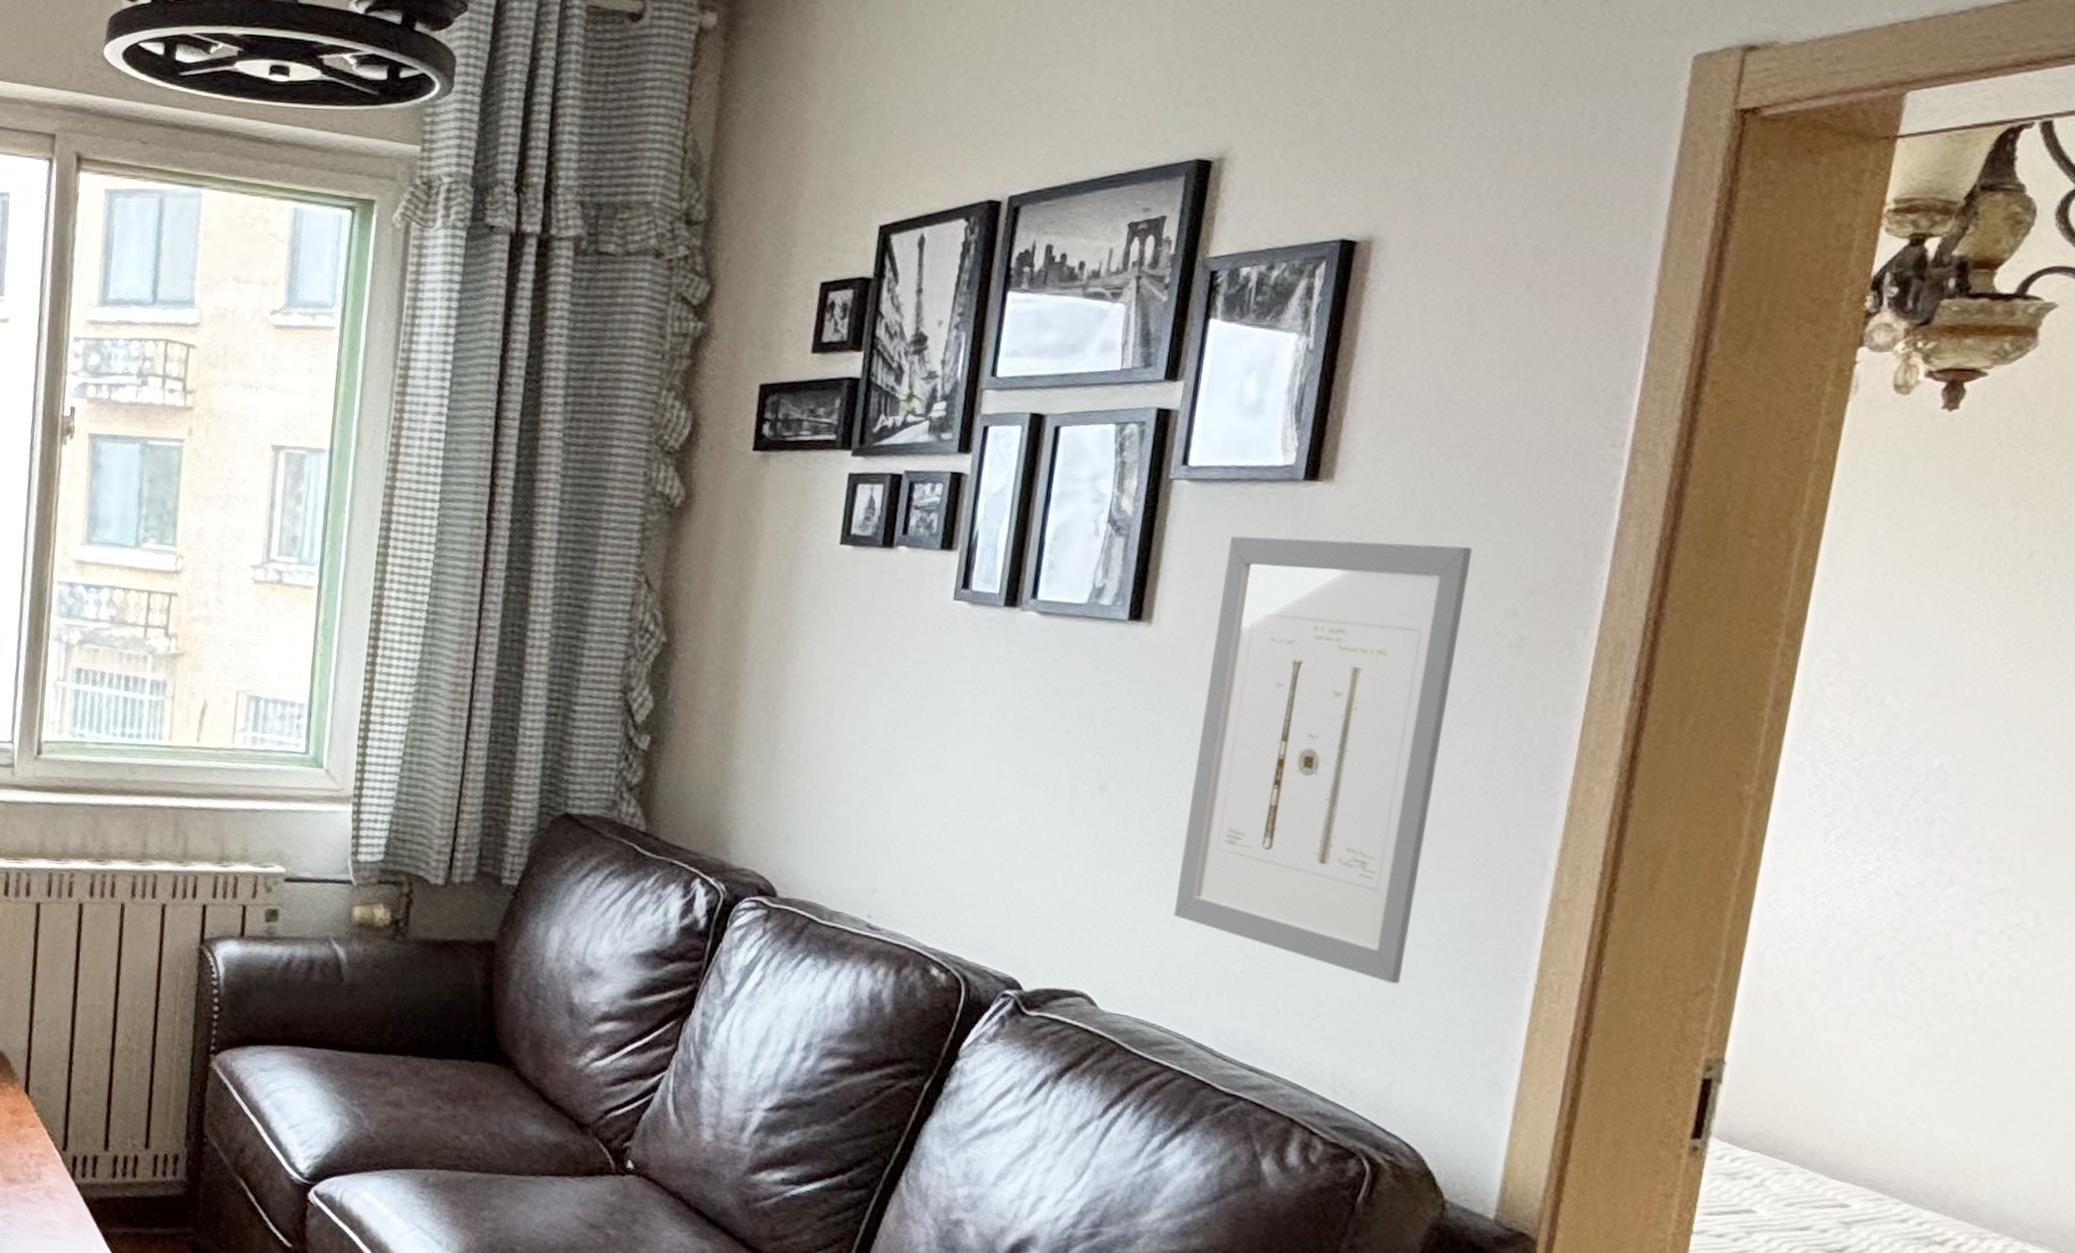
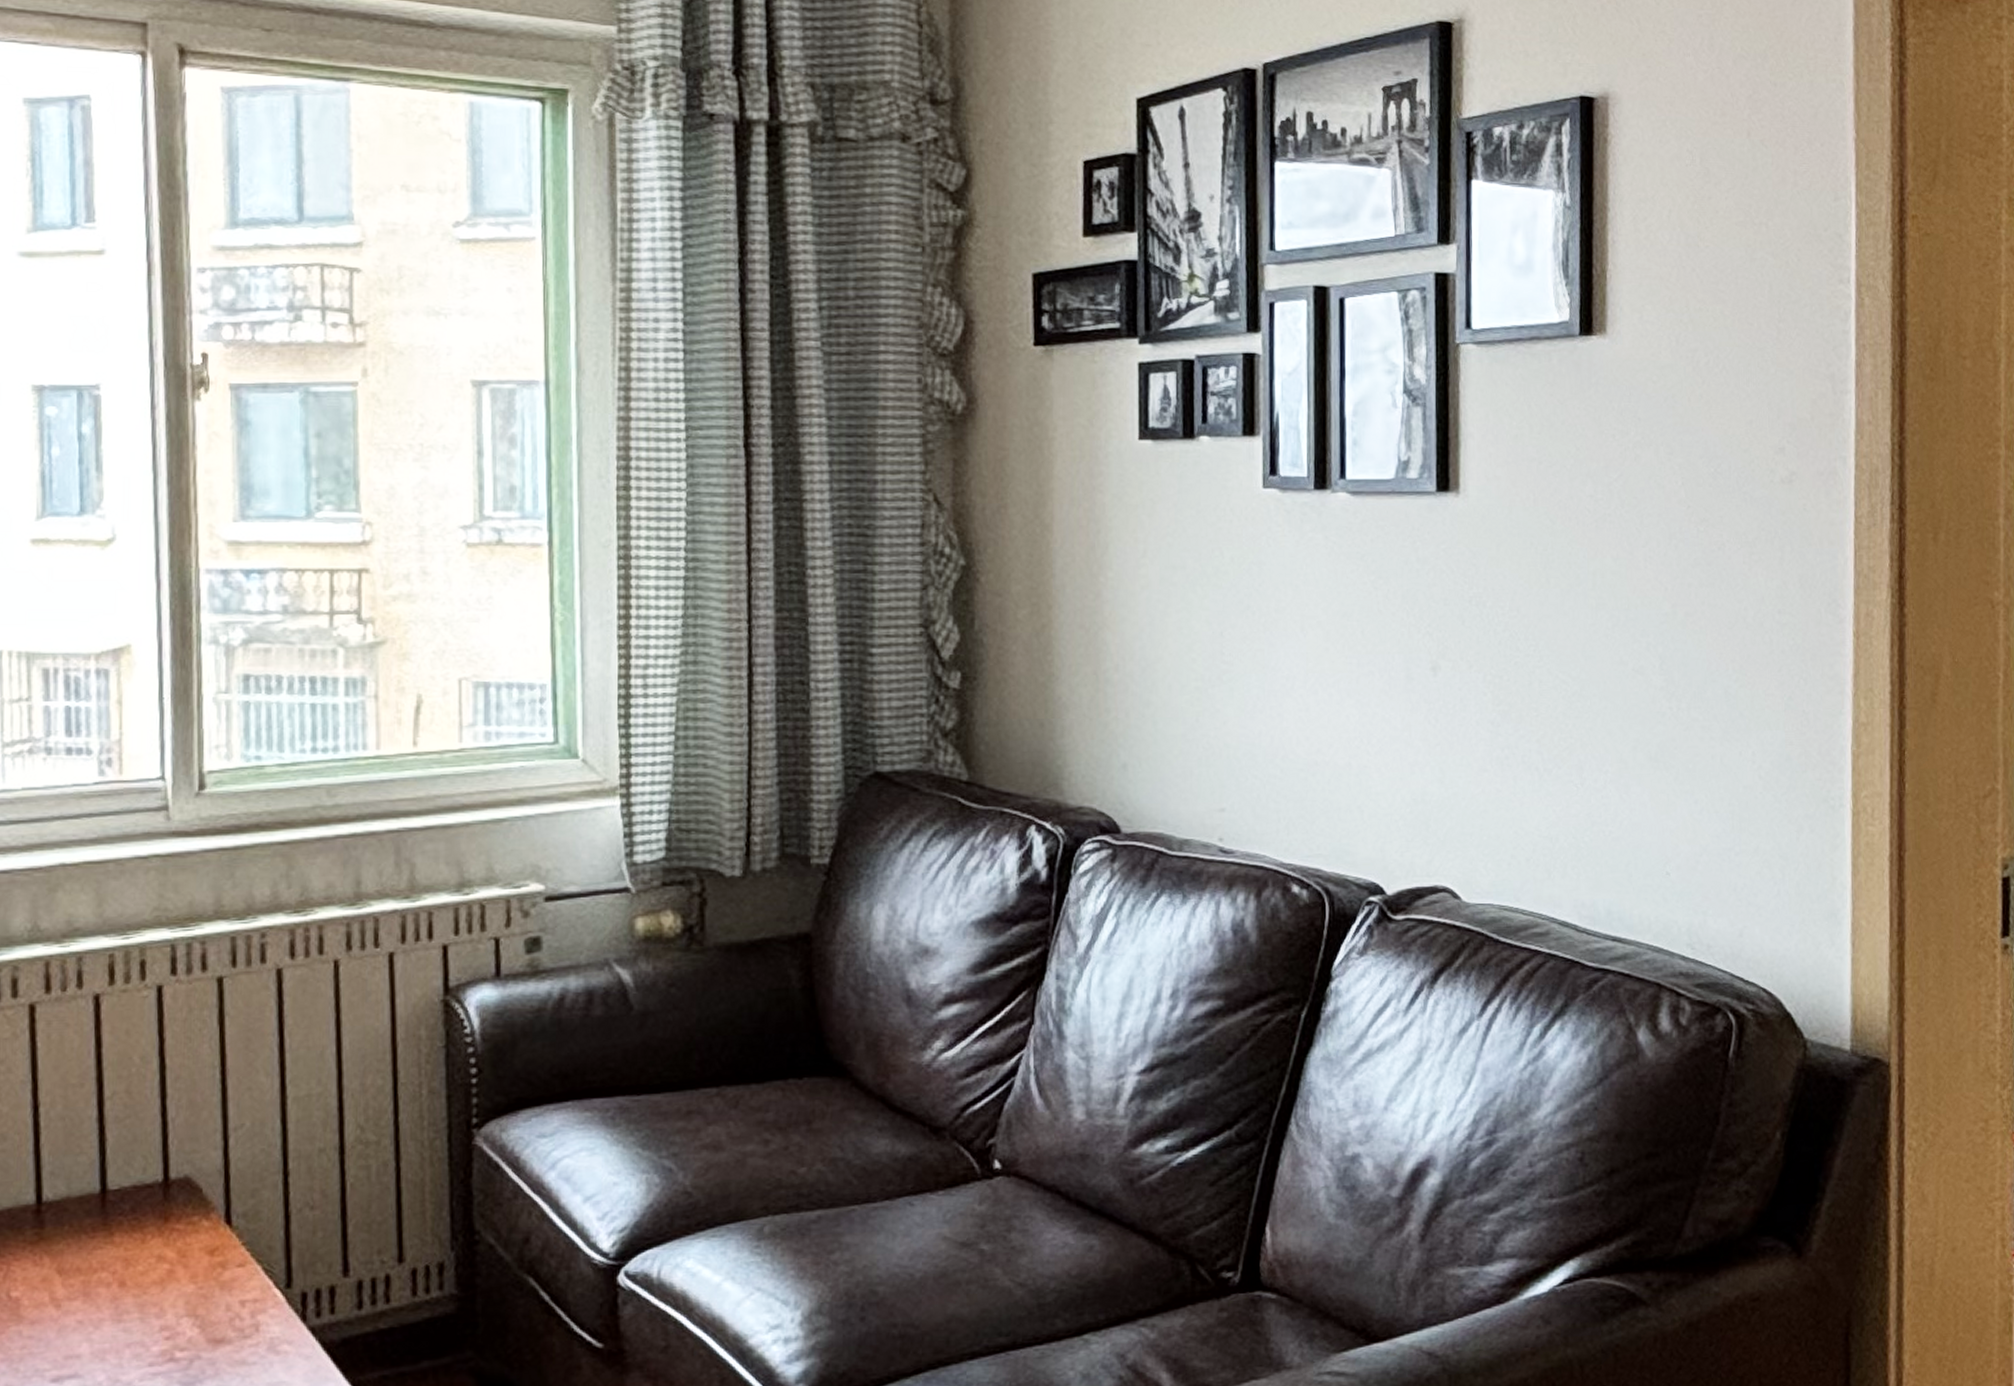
wall art: present [1173,536,1473,984] -> none [1520,389,1738,830]

